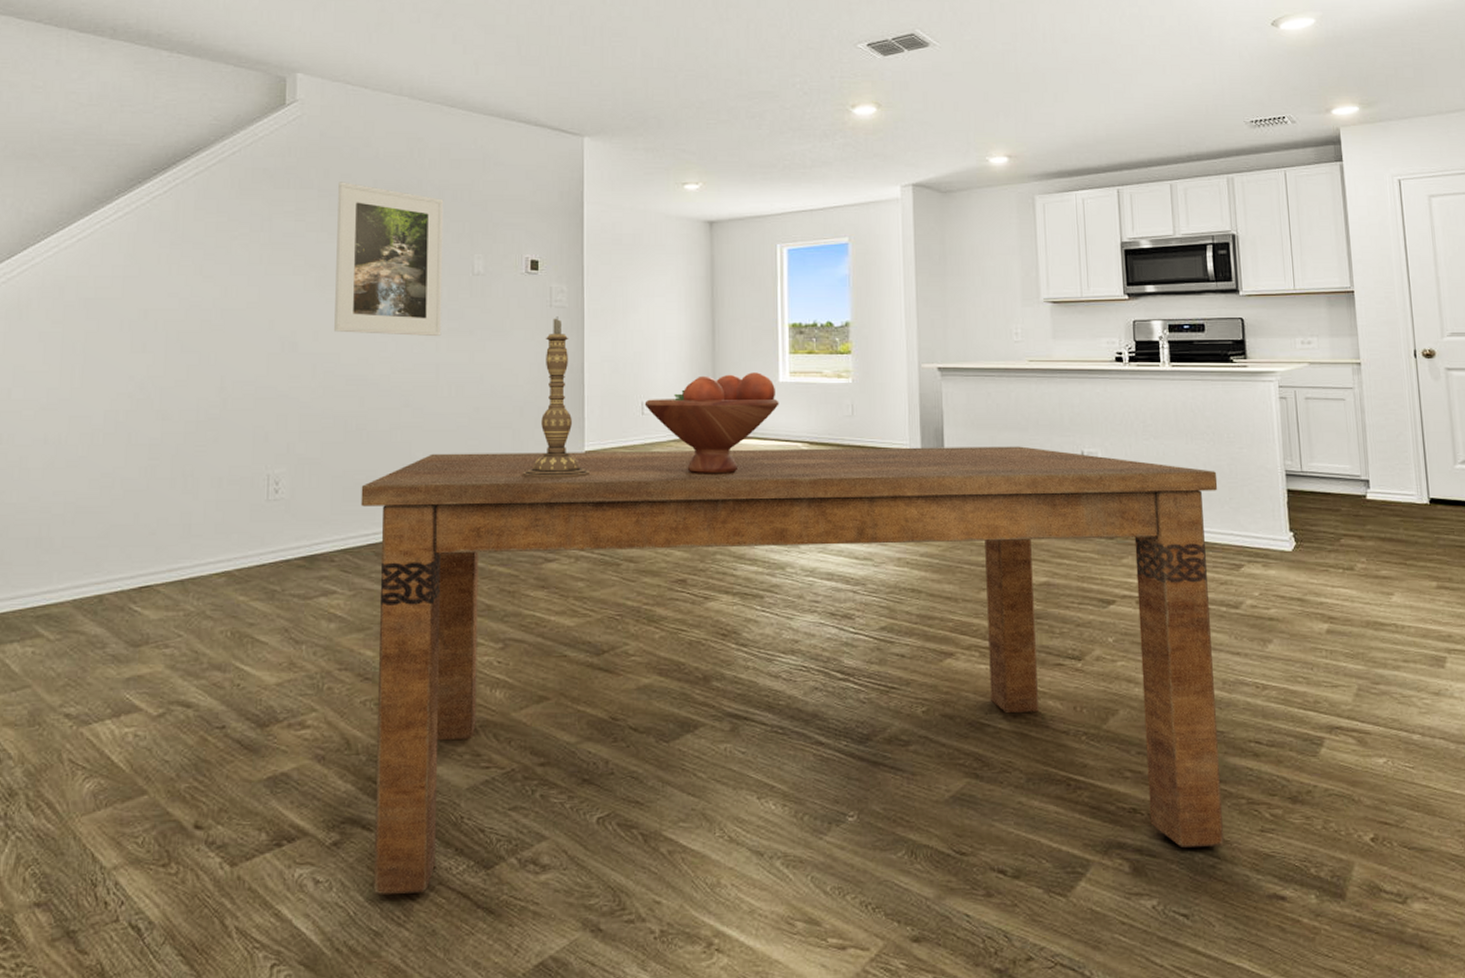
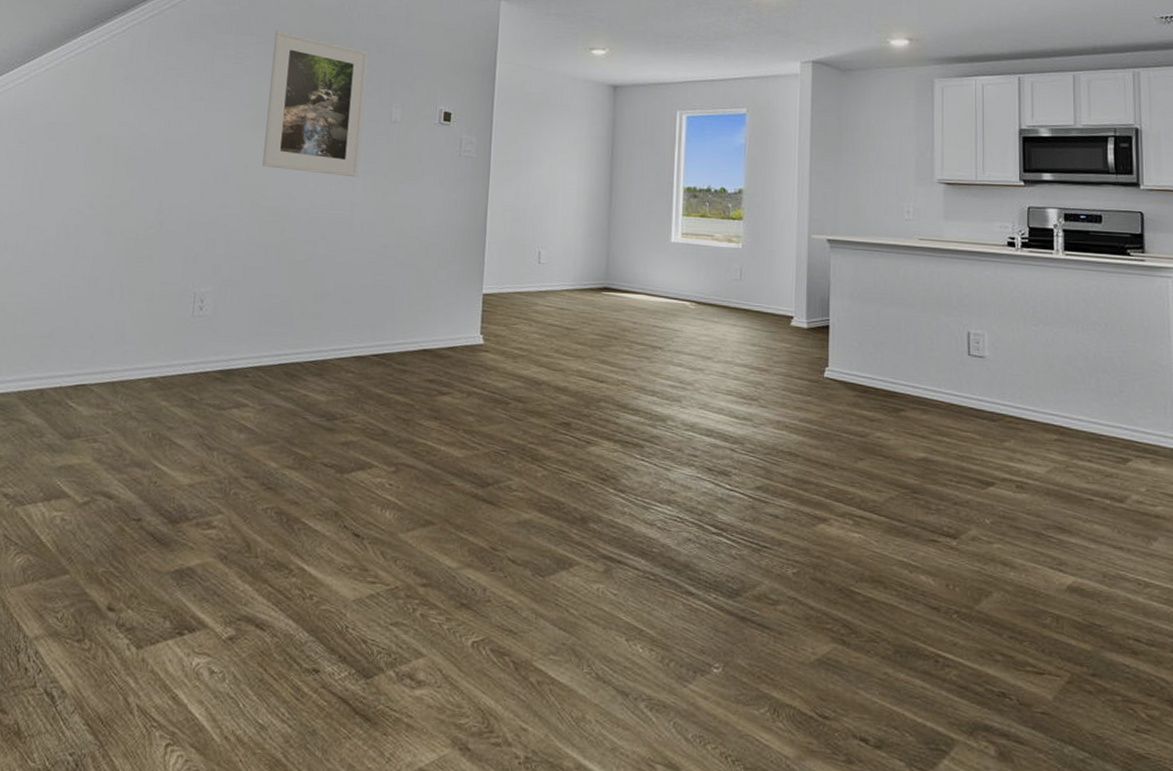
dining table: present [360,446,1224,896] -> none [262,285,1108,741]
candlestick: present [523,316,591,479] -> none [424,166,487,318]
fruit bowl: present [644,372,779,474] -> none [541,230,670,326]

